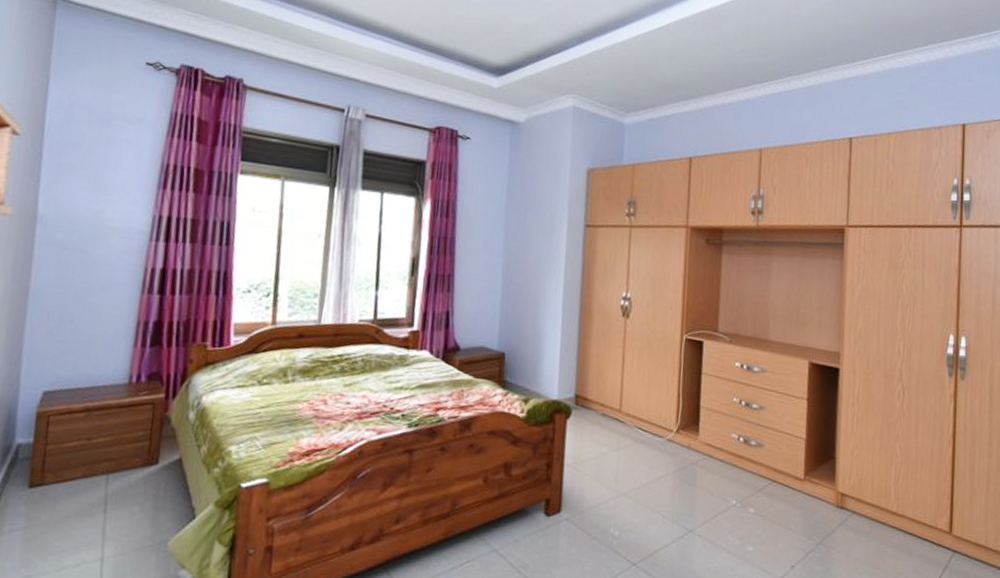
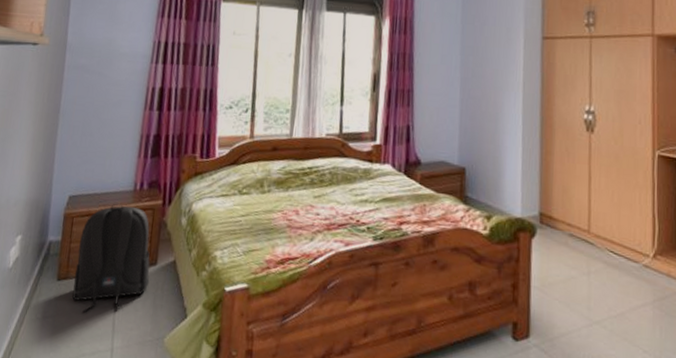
backpack: none [49,398,150,521] -> present [72,203,150,313]

